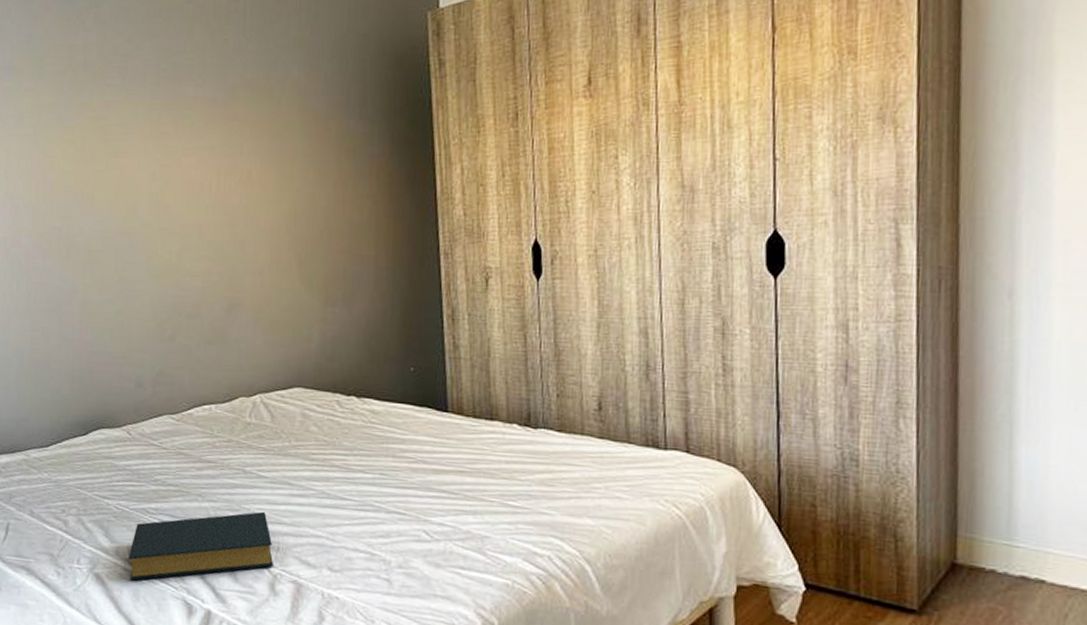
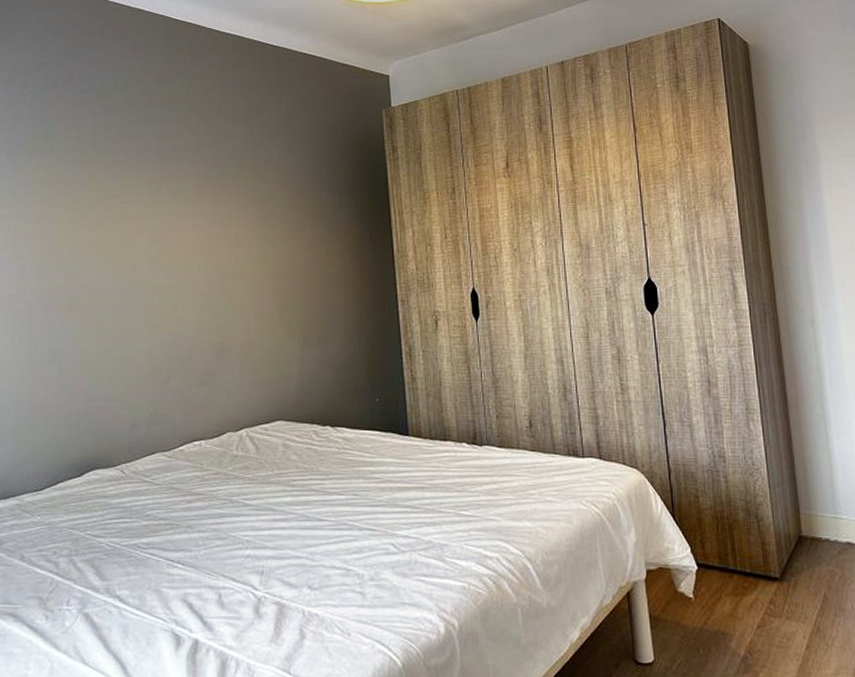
hardback book: present [129,511,273,581] -> none [119,537,258,617]

